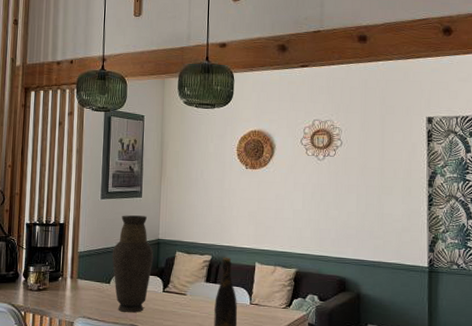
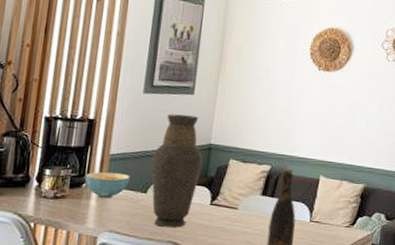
cereal bowl: none [60,267,96,289] -> present [85,171,130,199]

